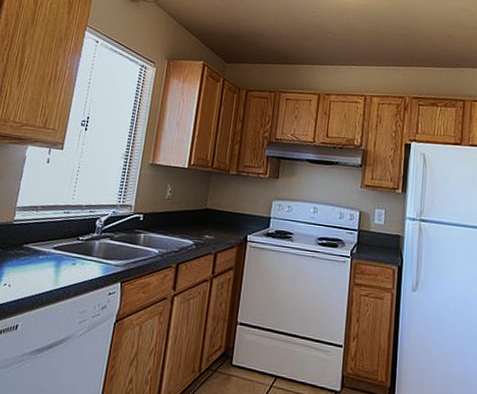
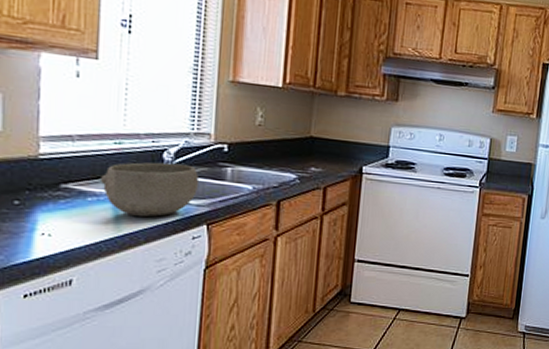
bowl: none [50,228,120,274] -> present [99,162,200,218]

